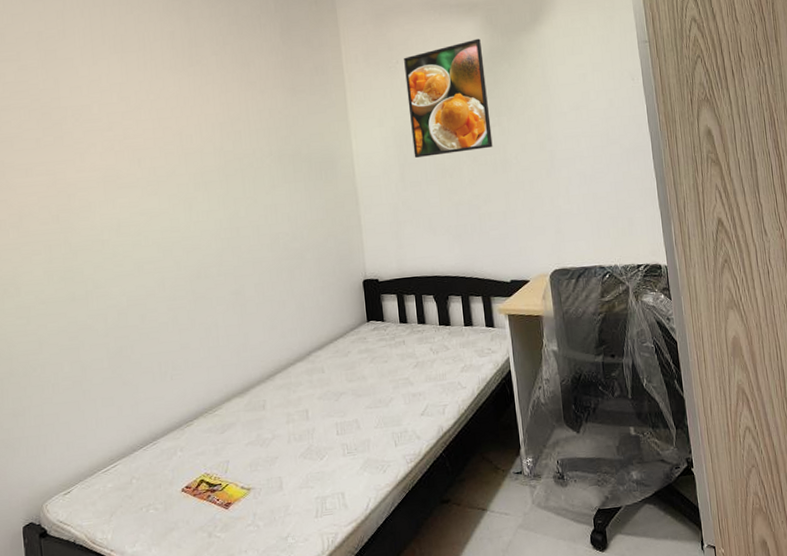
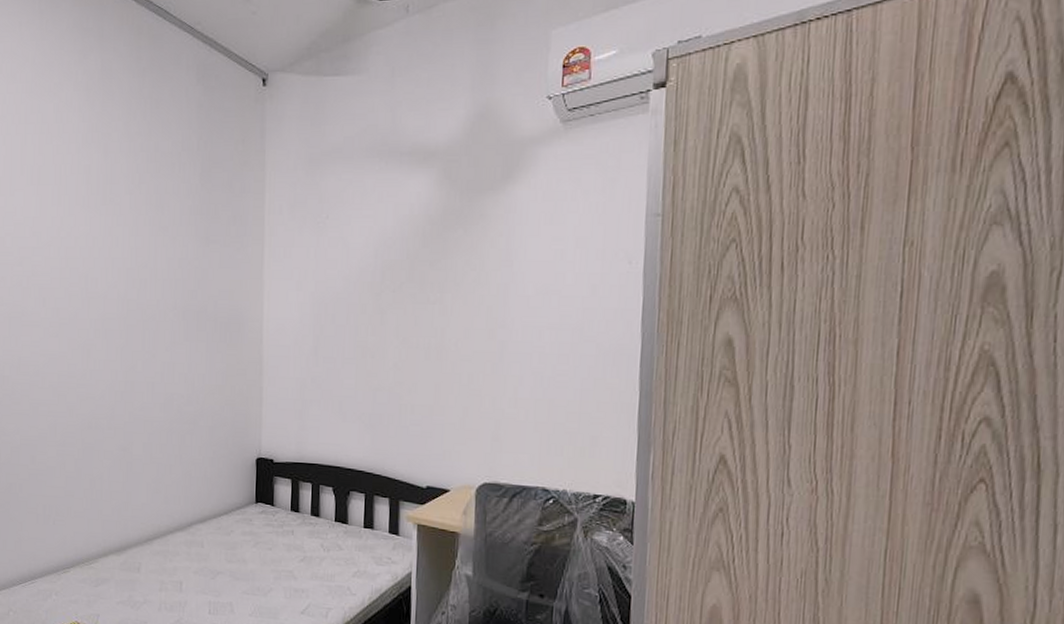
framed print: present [404,38,493,158] -> none [332,196,433,331]

